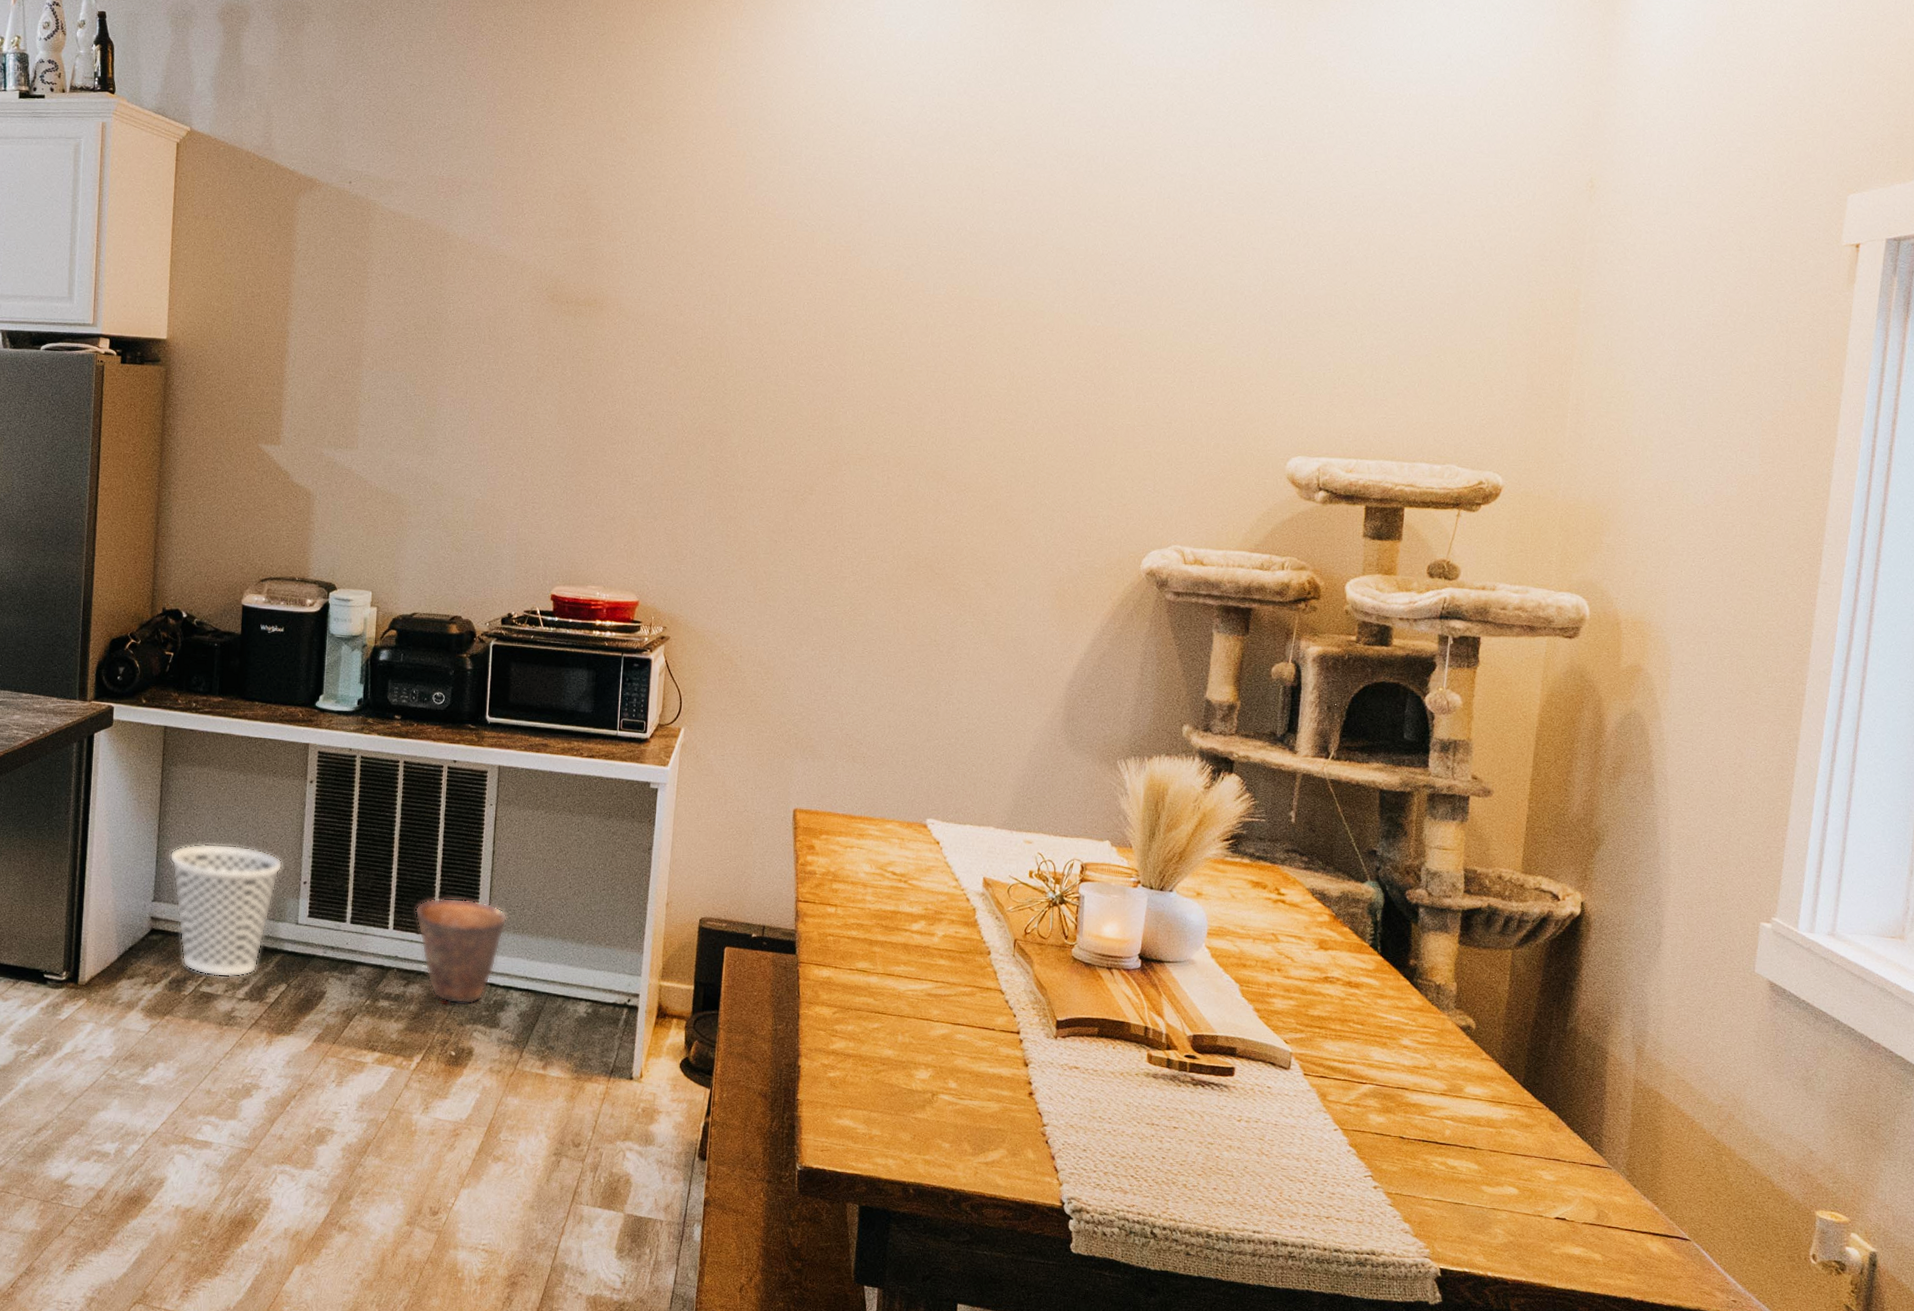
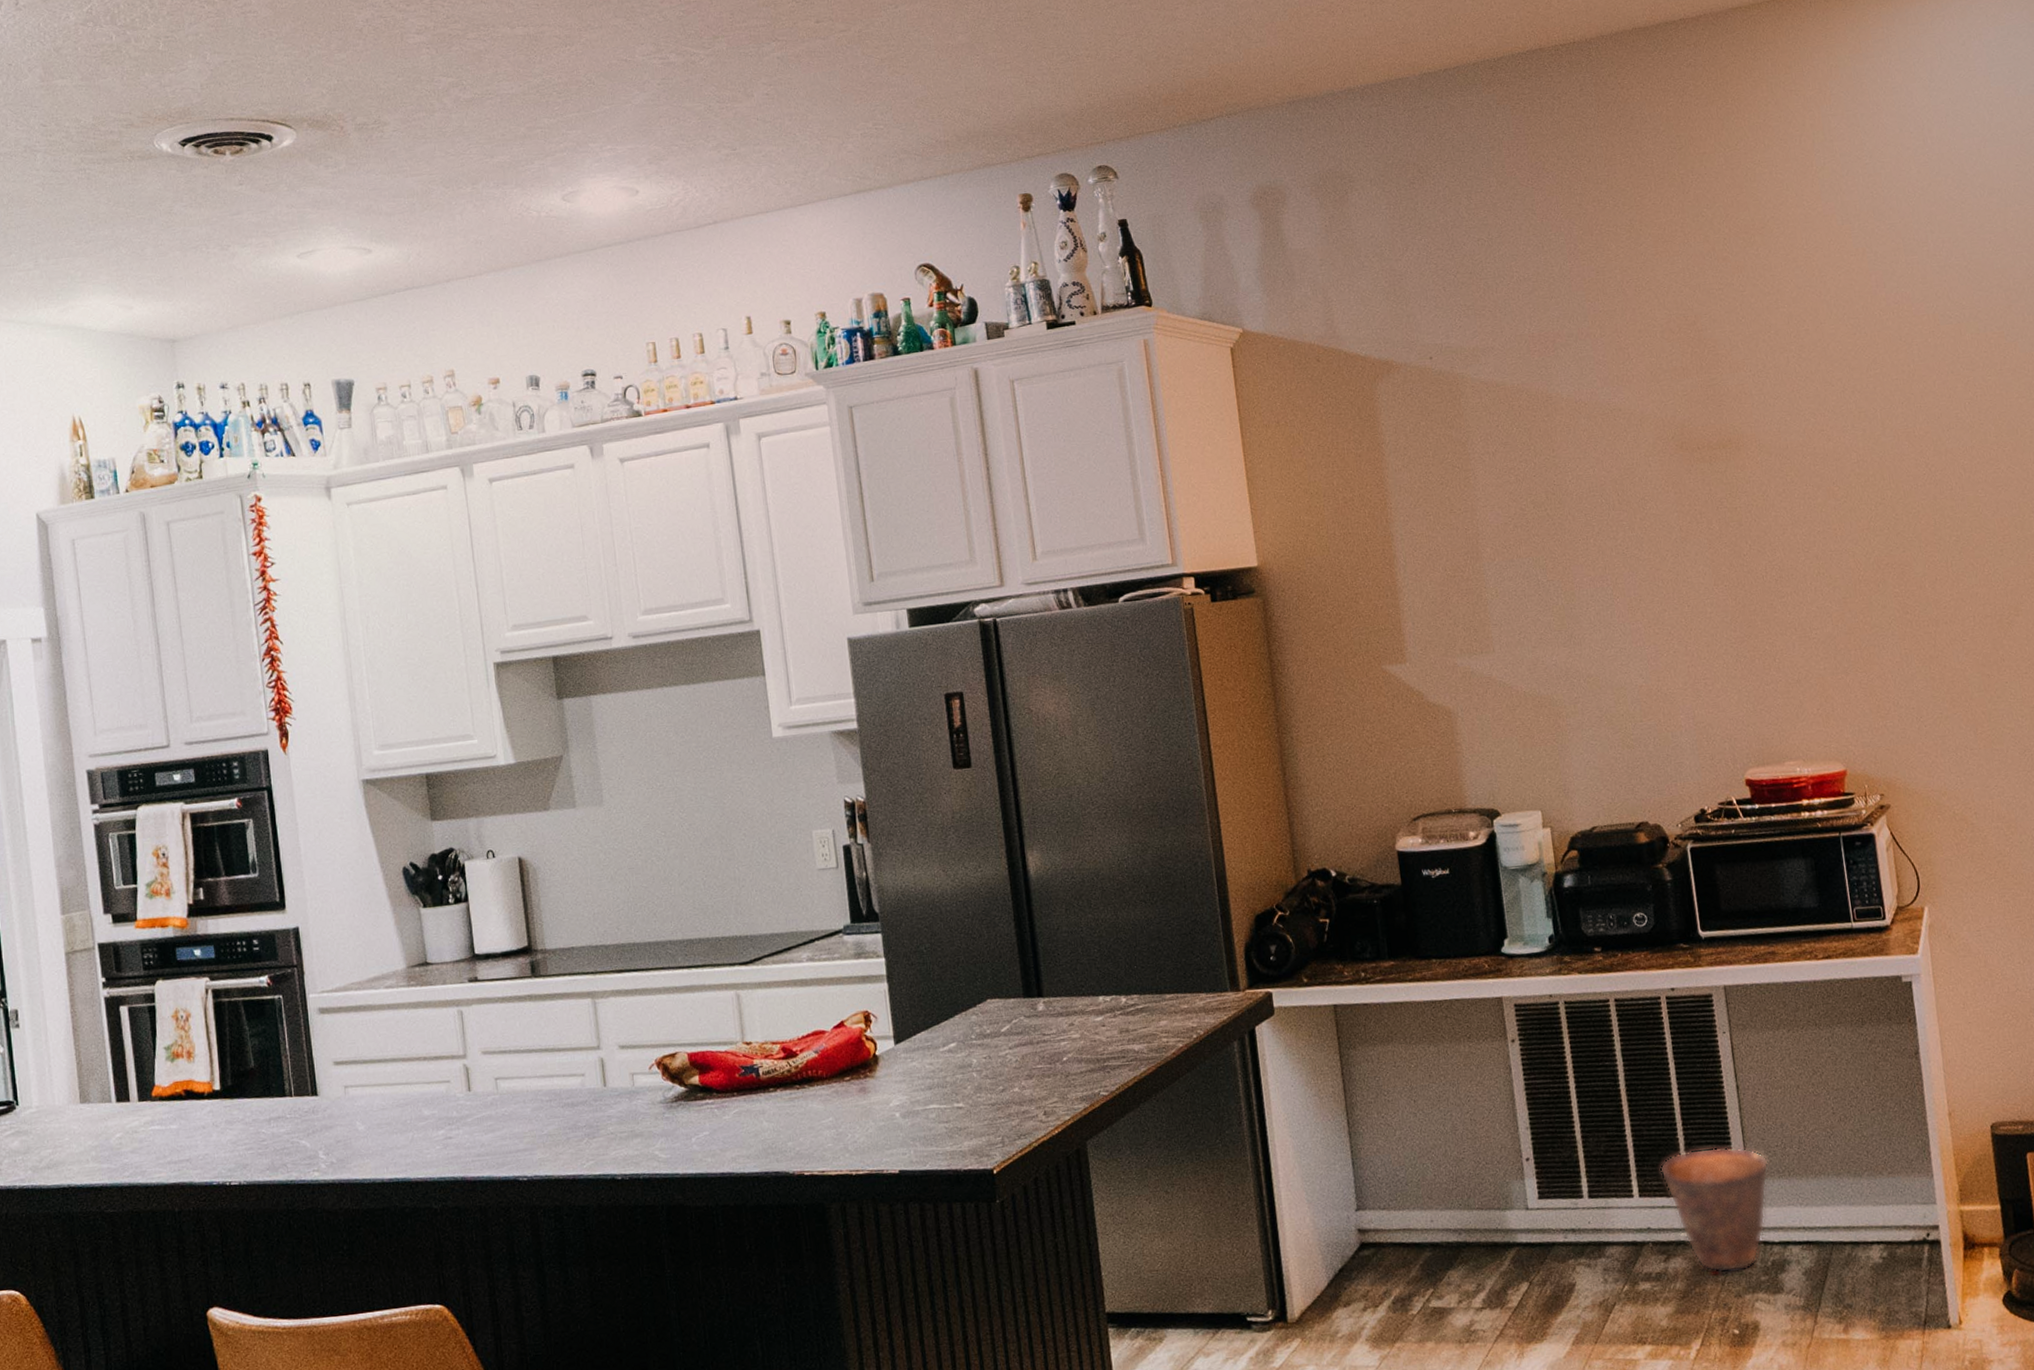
wastebasket: present [169,843,283,978] -> none [1366,1128,1498,1288]

